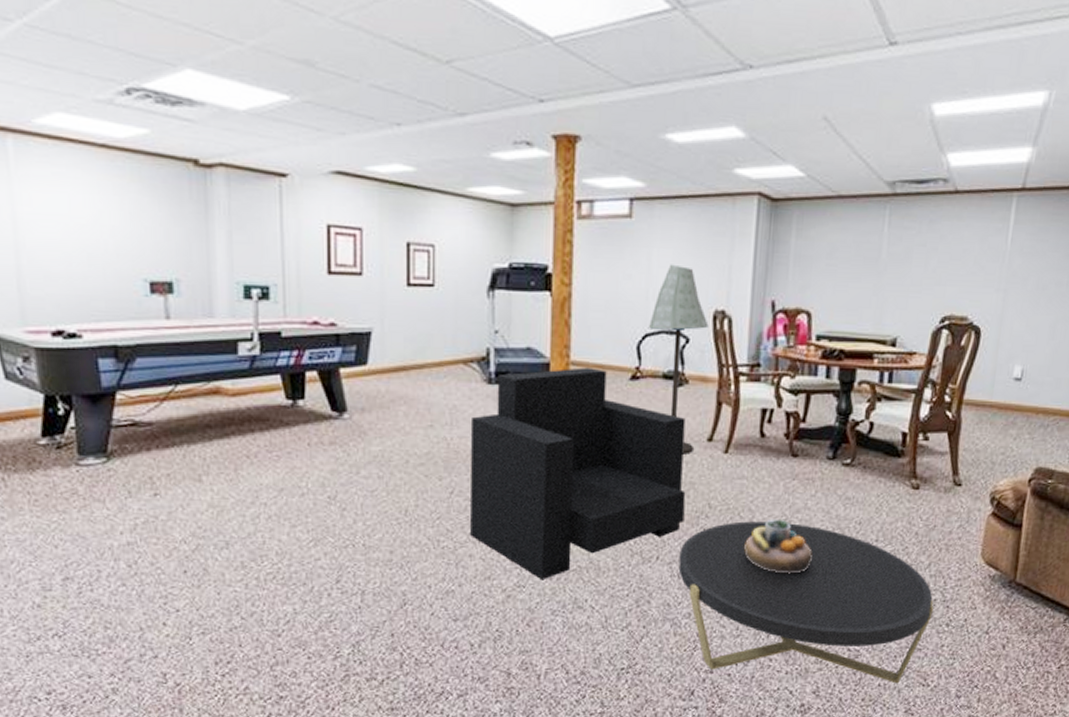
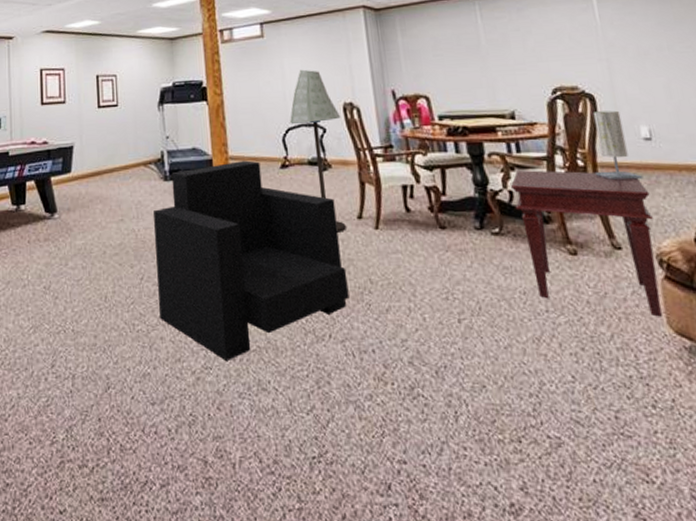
coffee table: present [678,521,934,684] -> none [350,295,633,480]
decorative bowl: present [744,519,812,574] -> none [412,291,484,350]
side table: none [872,400,1003,549] -> present [511,169,662,317]
table lamp: none [958,346,1002,420] -> present [592,110,643,180]

